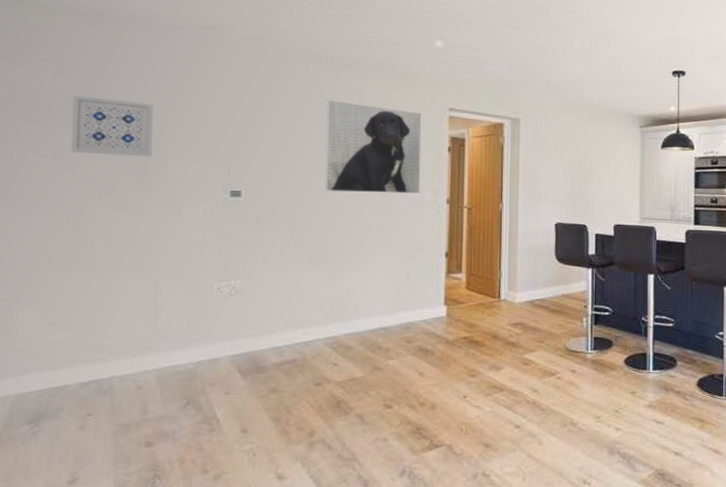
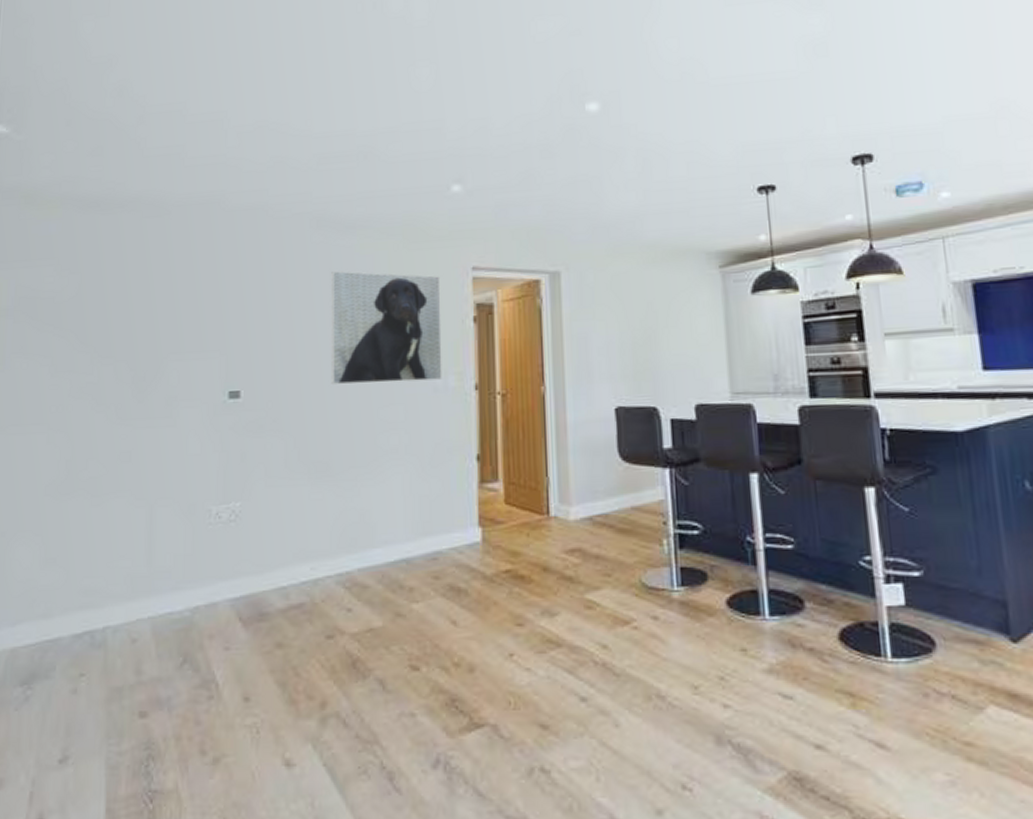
wall art: present [71,95,153,157] -> none [70,293,150,359]

